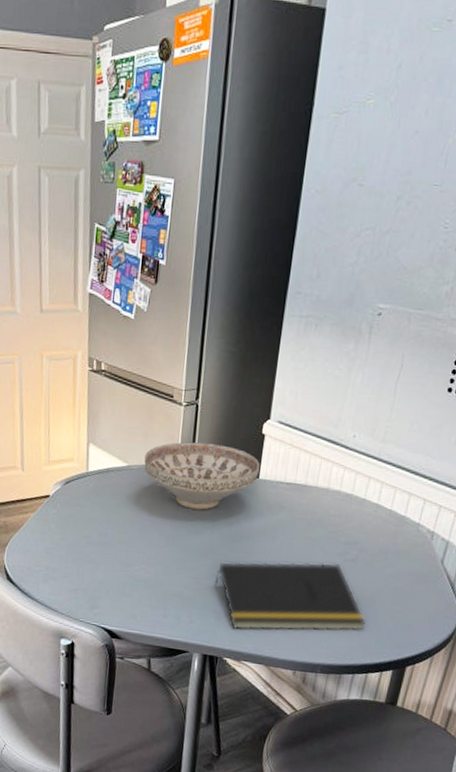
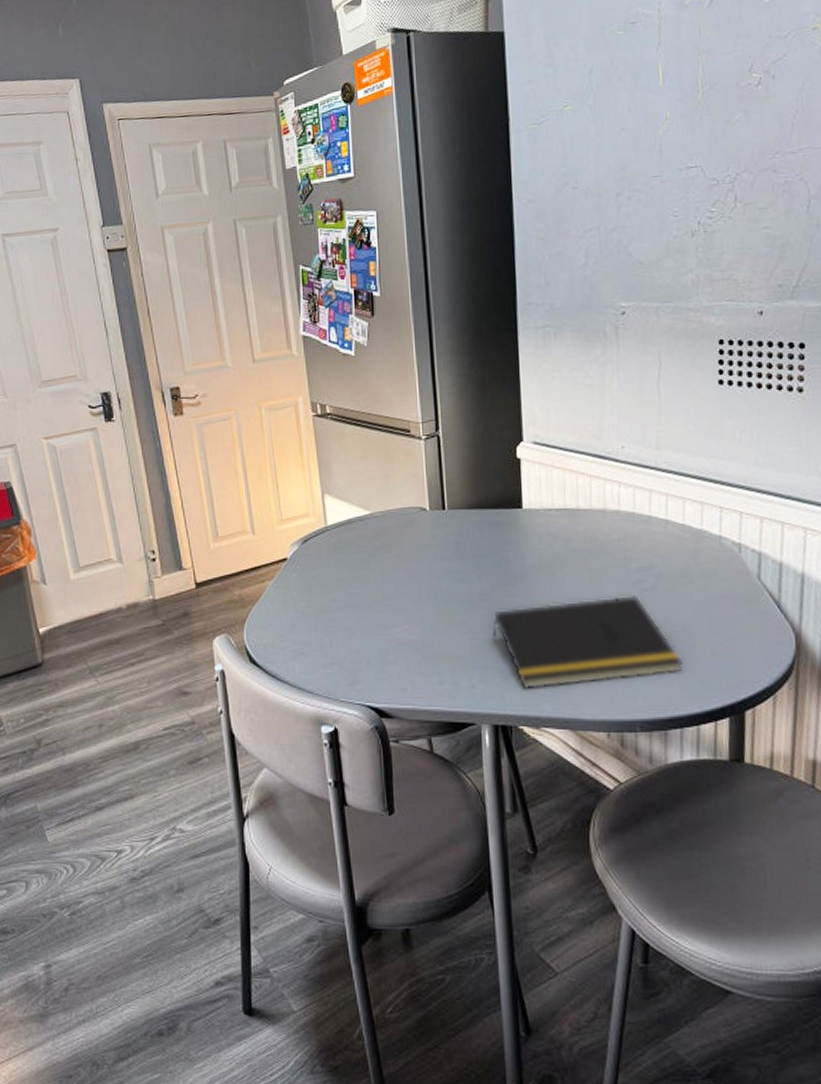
decorative bowl: present [144,442,260,510] -> none [388,476,522,553]

